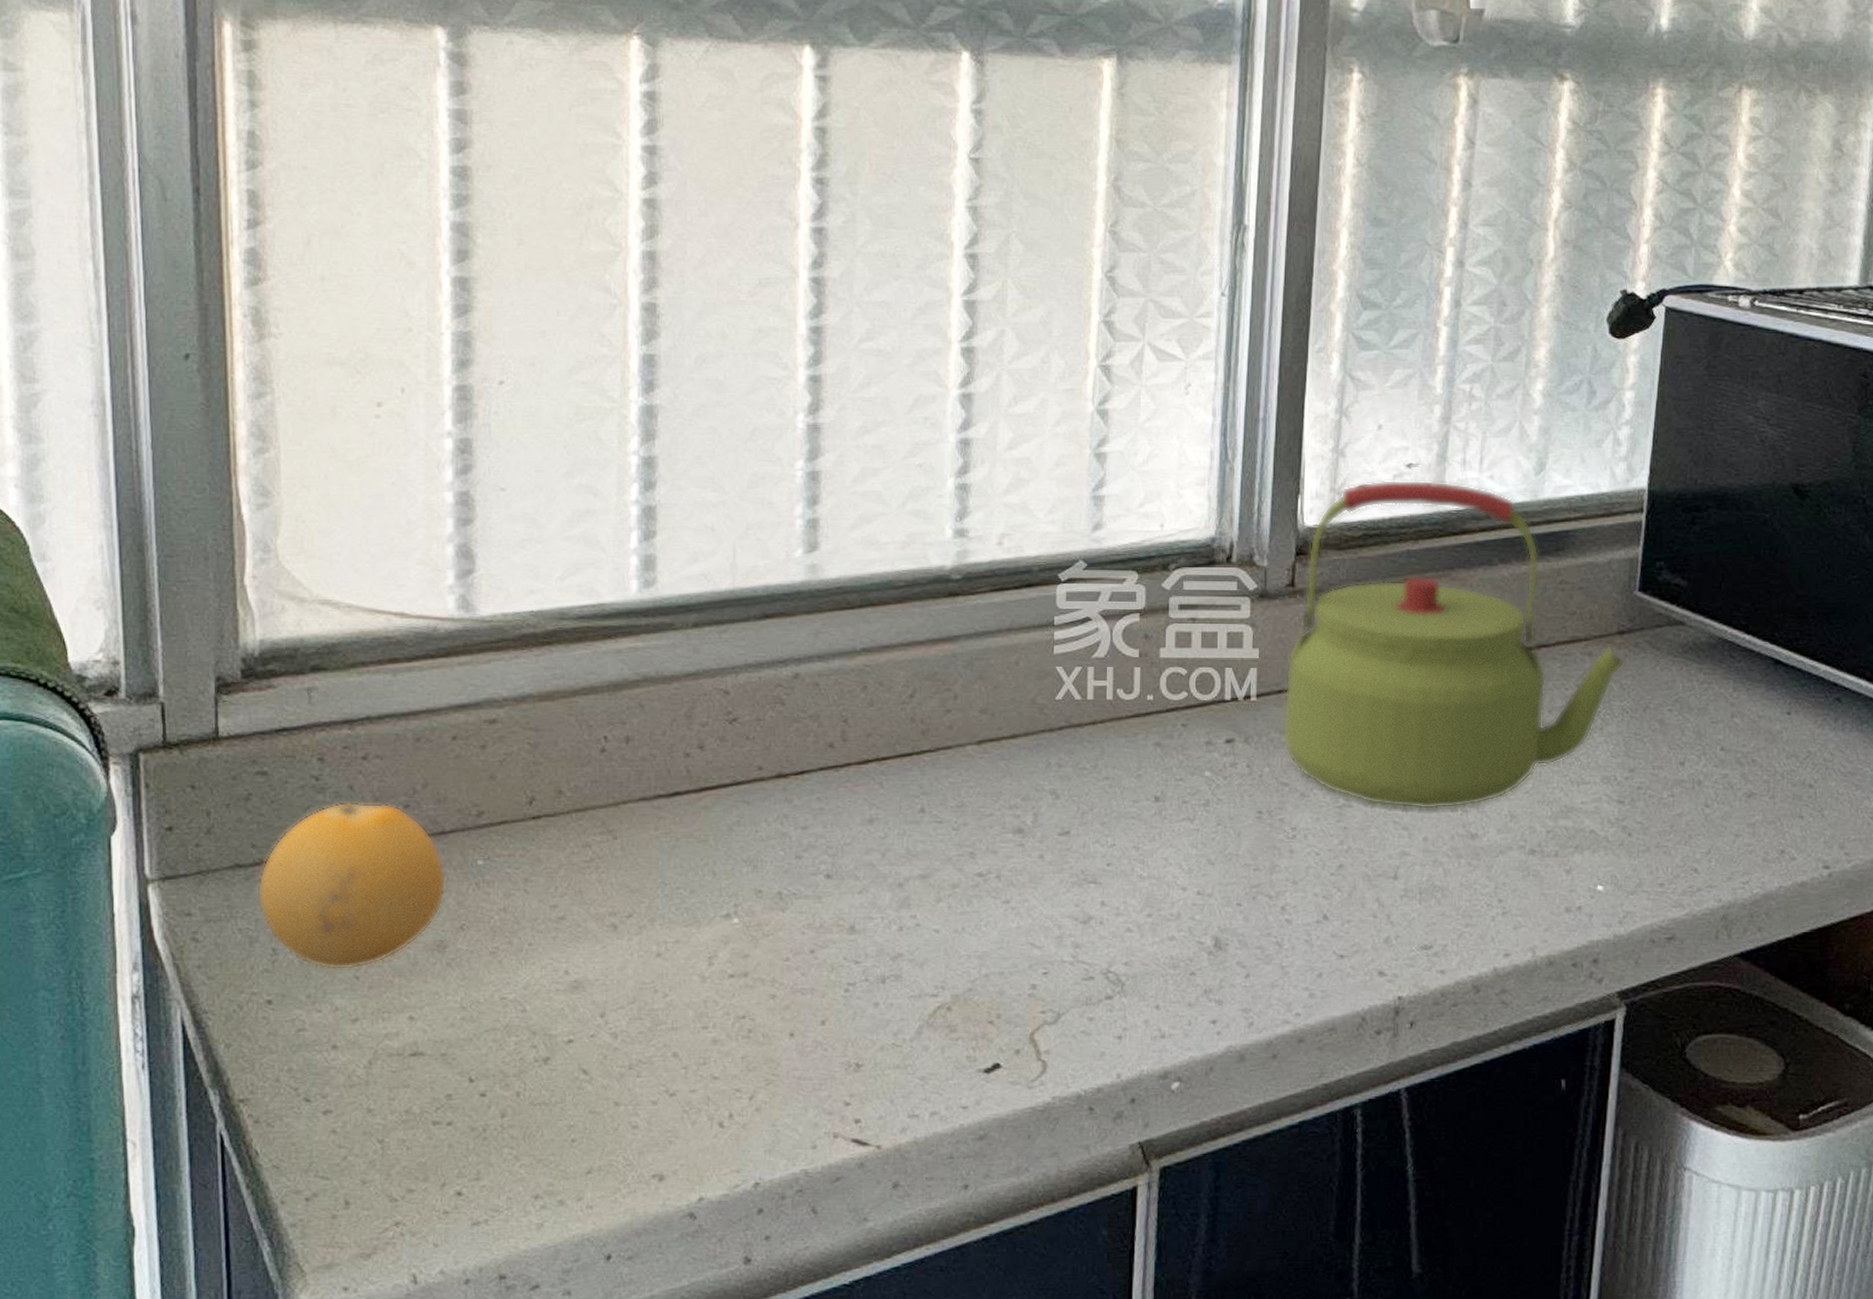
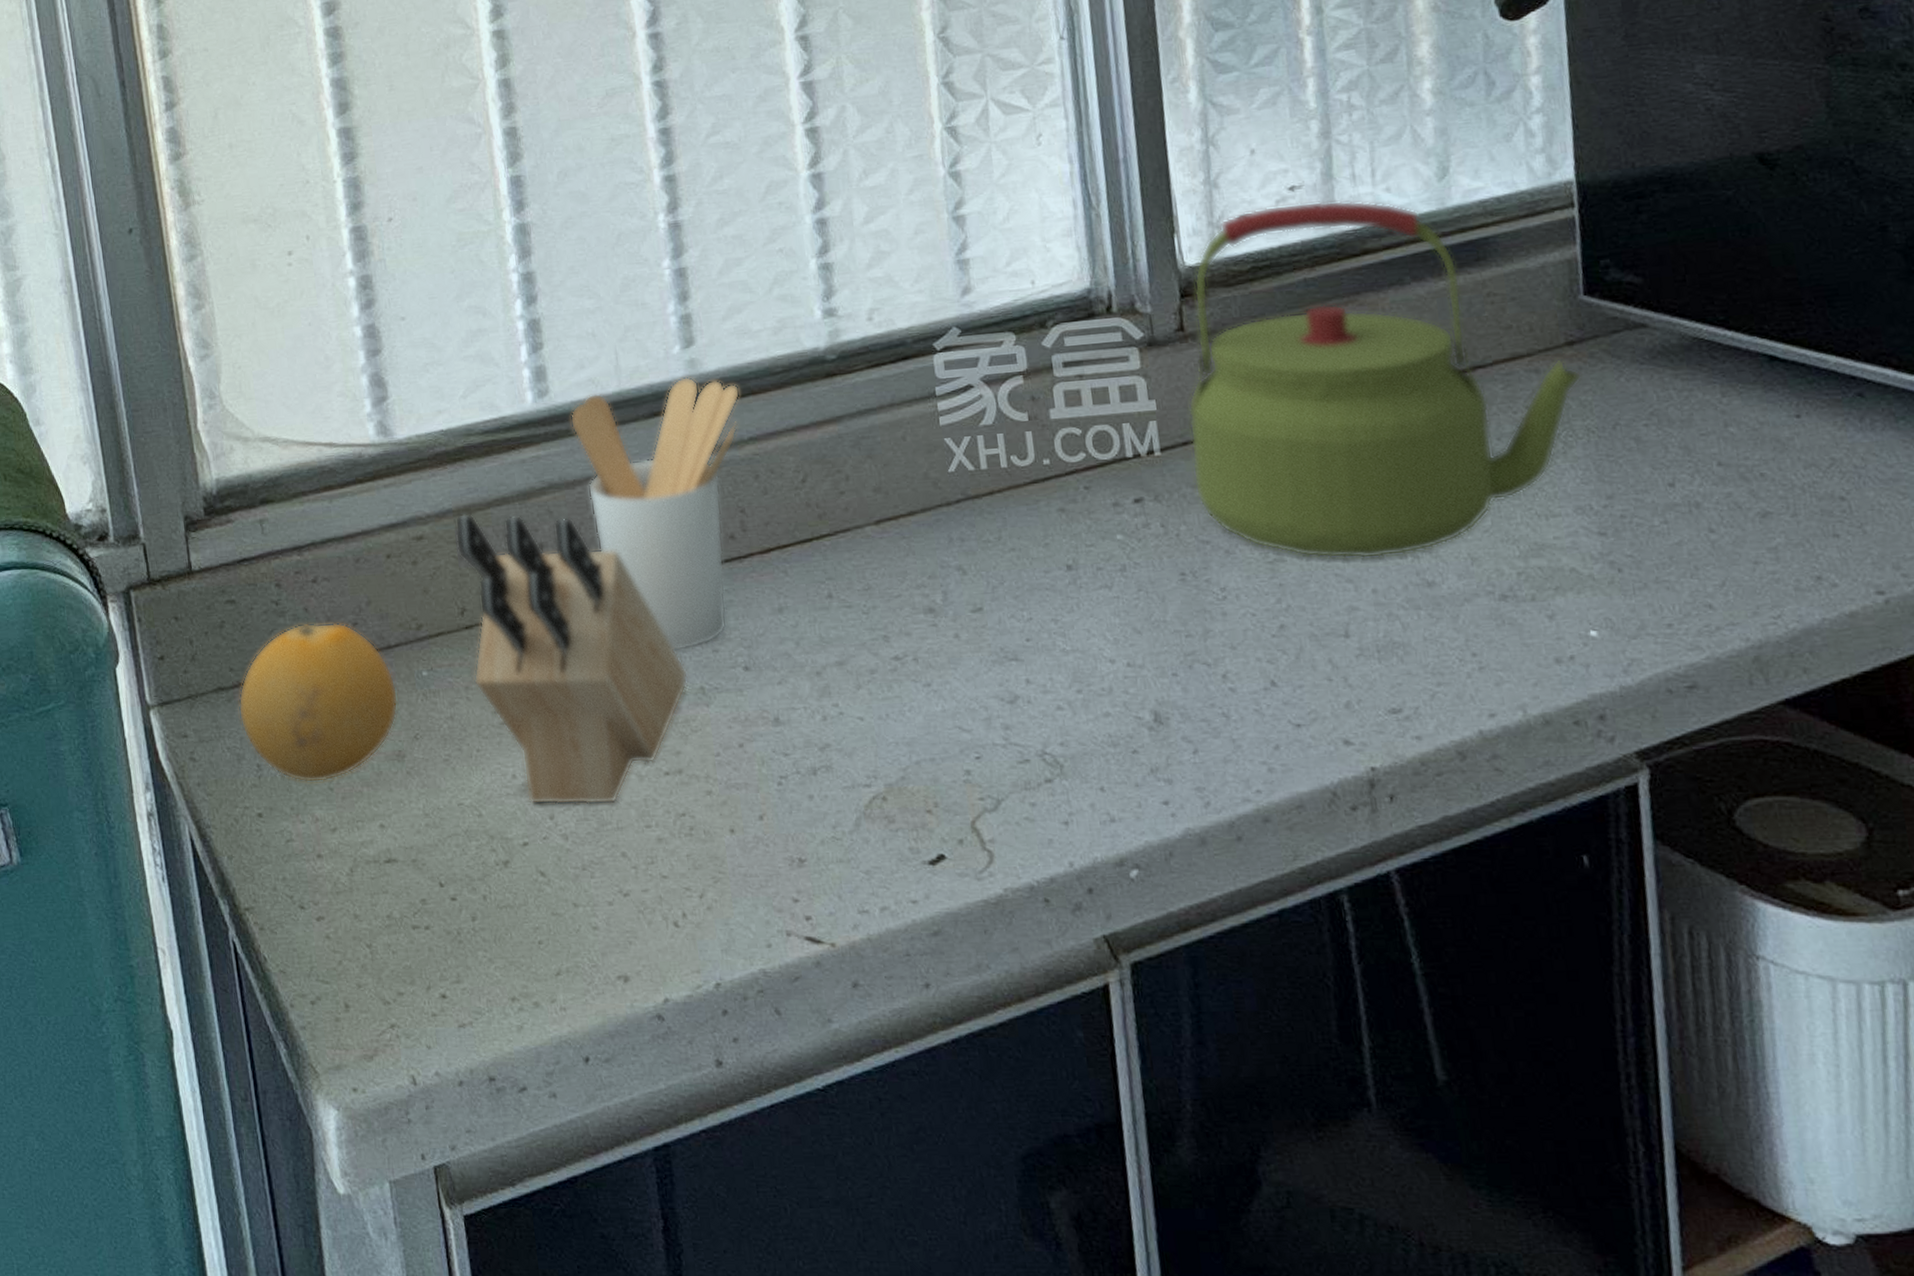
knife block: none [533,699,768,1004] -> present [455,513,689,805]
utensil holder: none [675,581,859,857] -> present [570,376,740,653]

